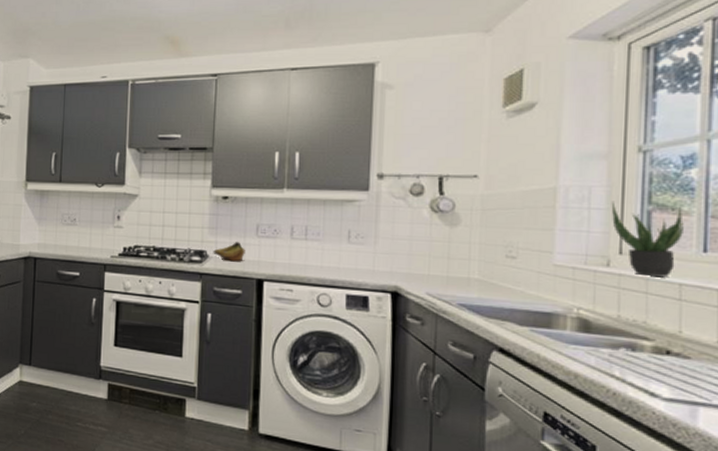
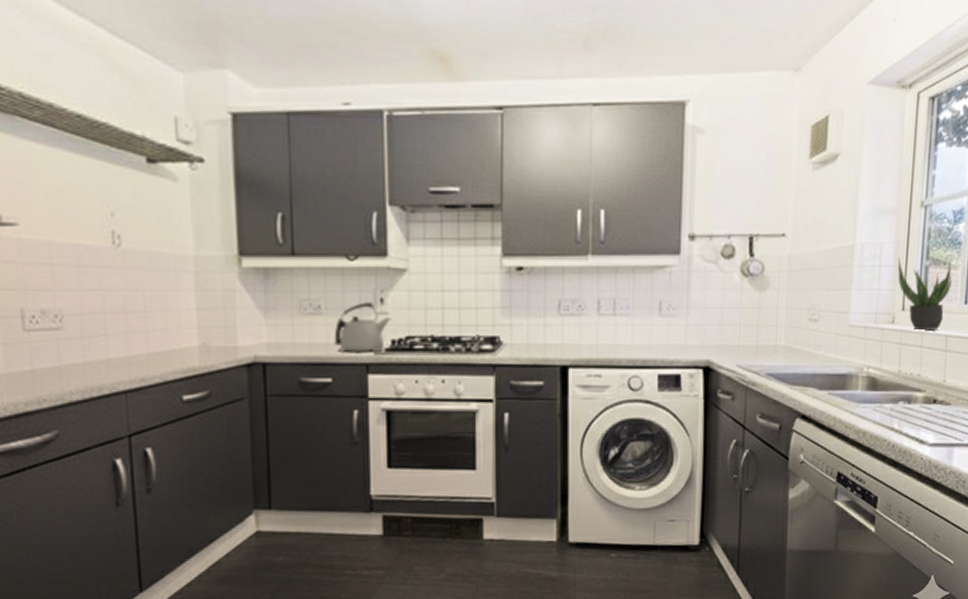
kettle: none [83,218,124,256] -> present [334,302,391,353]
fruit: present [213,242,245,262] -> none [508,323,546,348]

